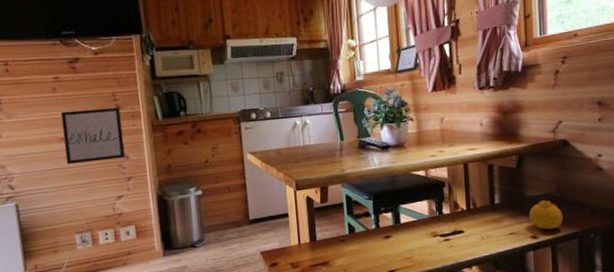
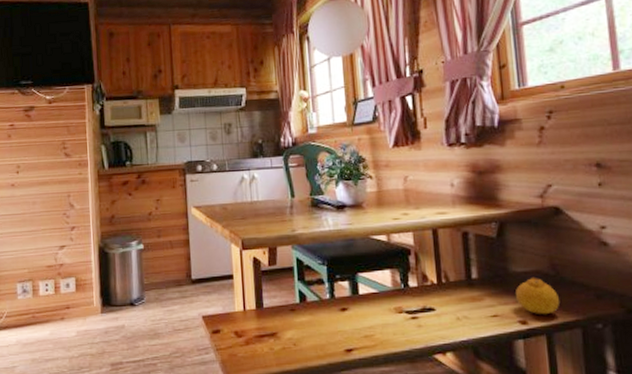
wall art: present [60,107,126,165] -> none [13,155,71,211]

